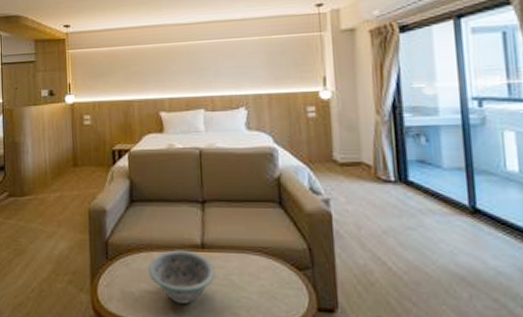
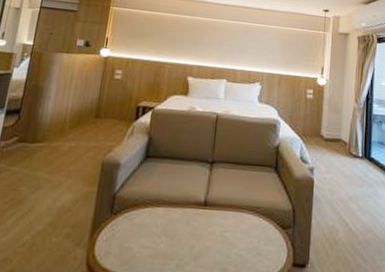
decorative bowl: present [148,250,215,304] -> none [150,206,213,260]

